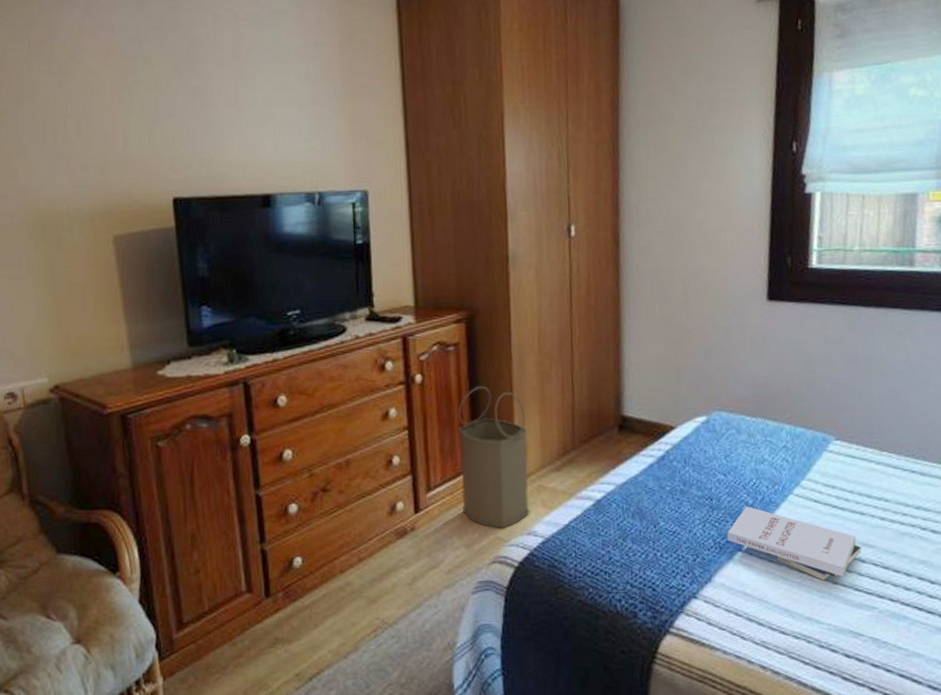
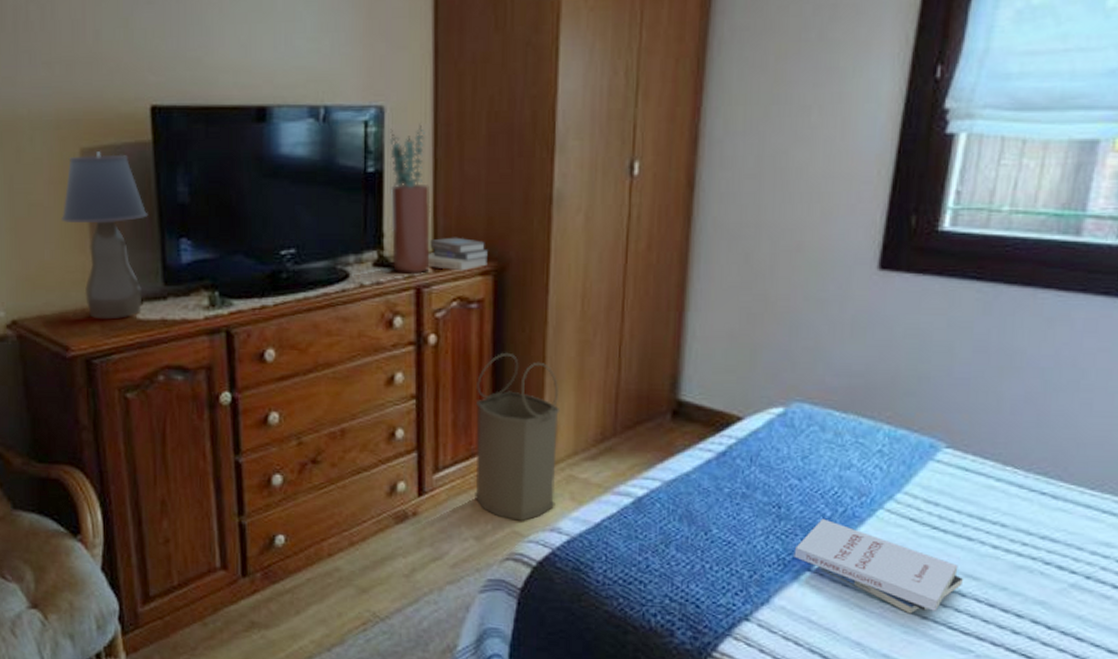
table lamp: none [97,237,173,380] -> present [60,151,148,320]
vase: none [374,203,413,326] -> present [390,124,431,274]
books: none [411,293,460,321] -> present [428,237,488,271]

